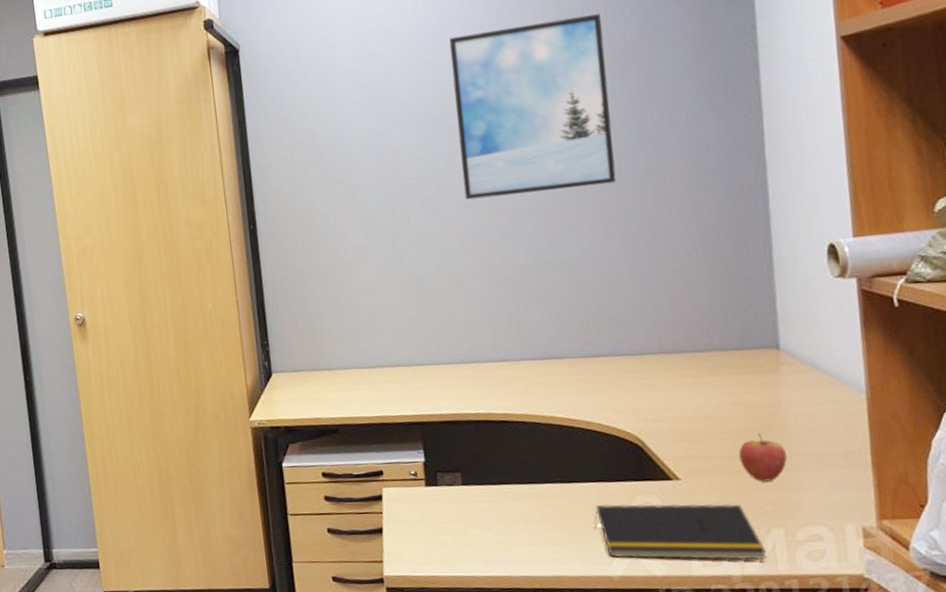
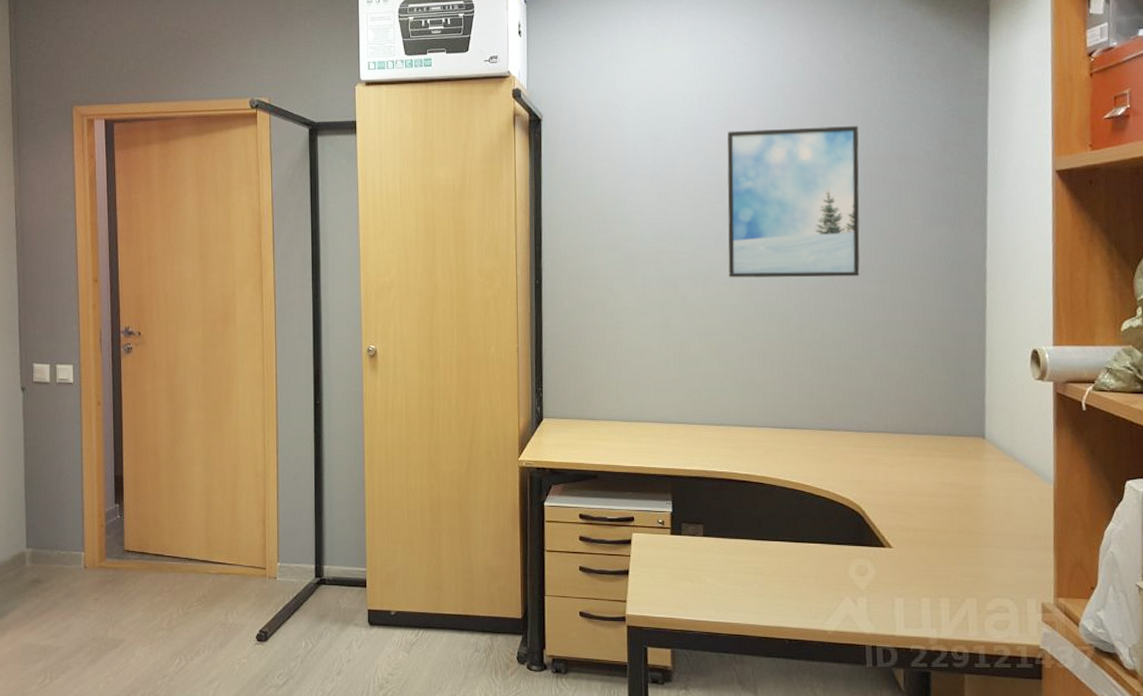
notepad: present [594,503,767,561] -> none [815,565,960,625]
fruit: present [738,433,788,482] -> none [944,511,984,556]

